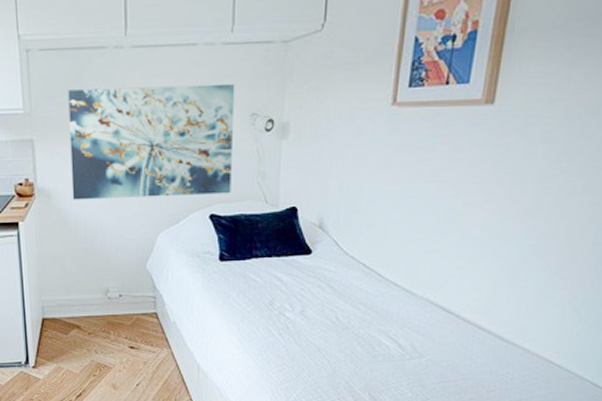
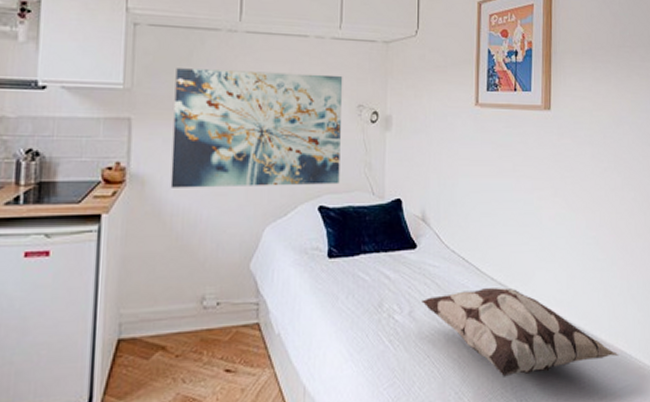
decorative pillow: none [315,293,544,374] -> present [422,288,619,377]

